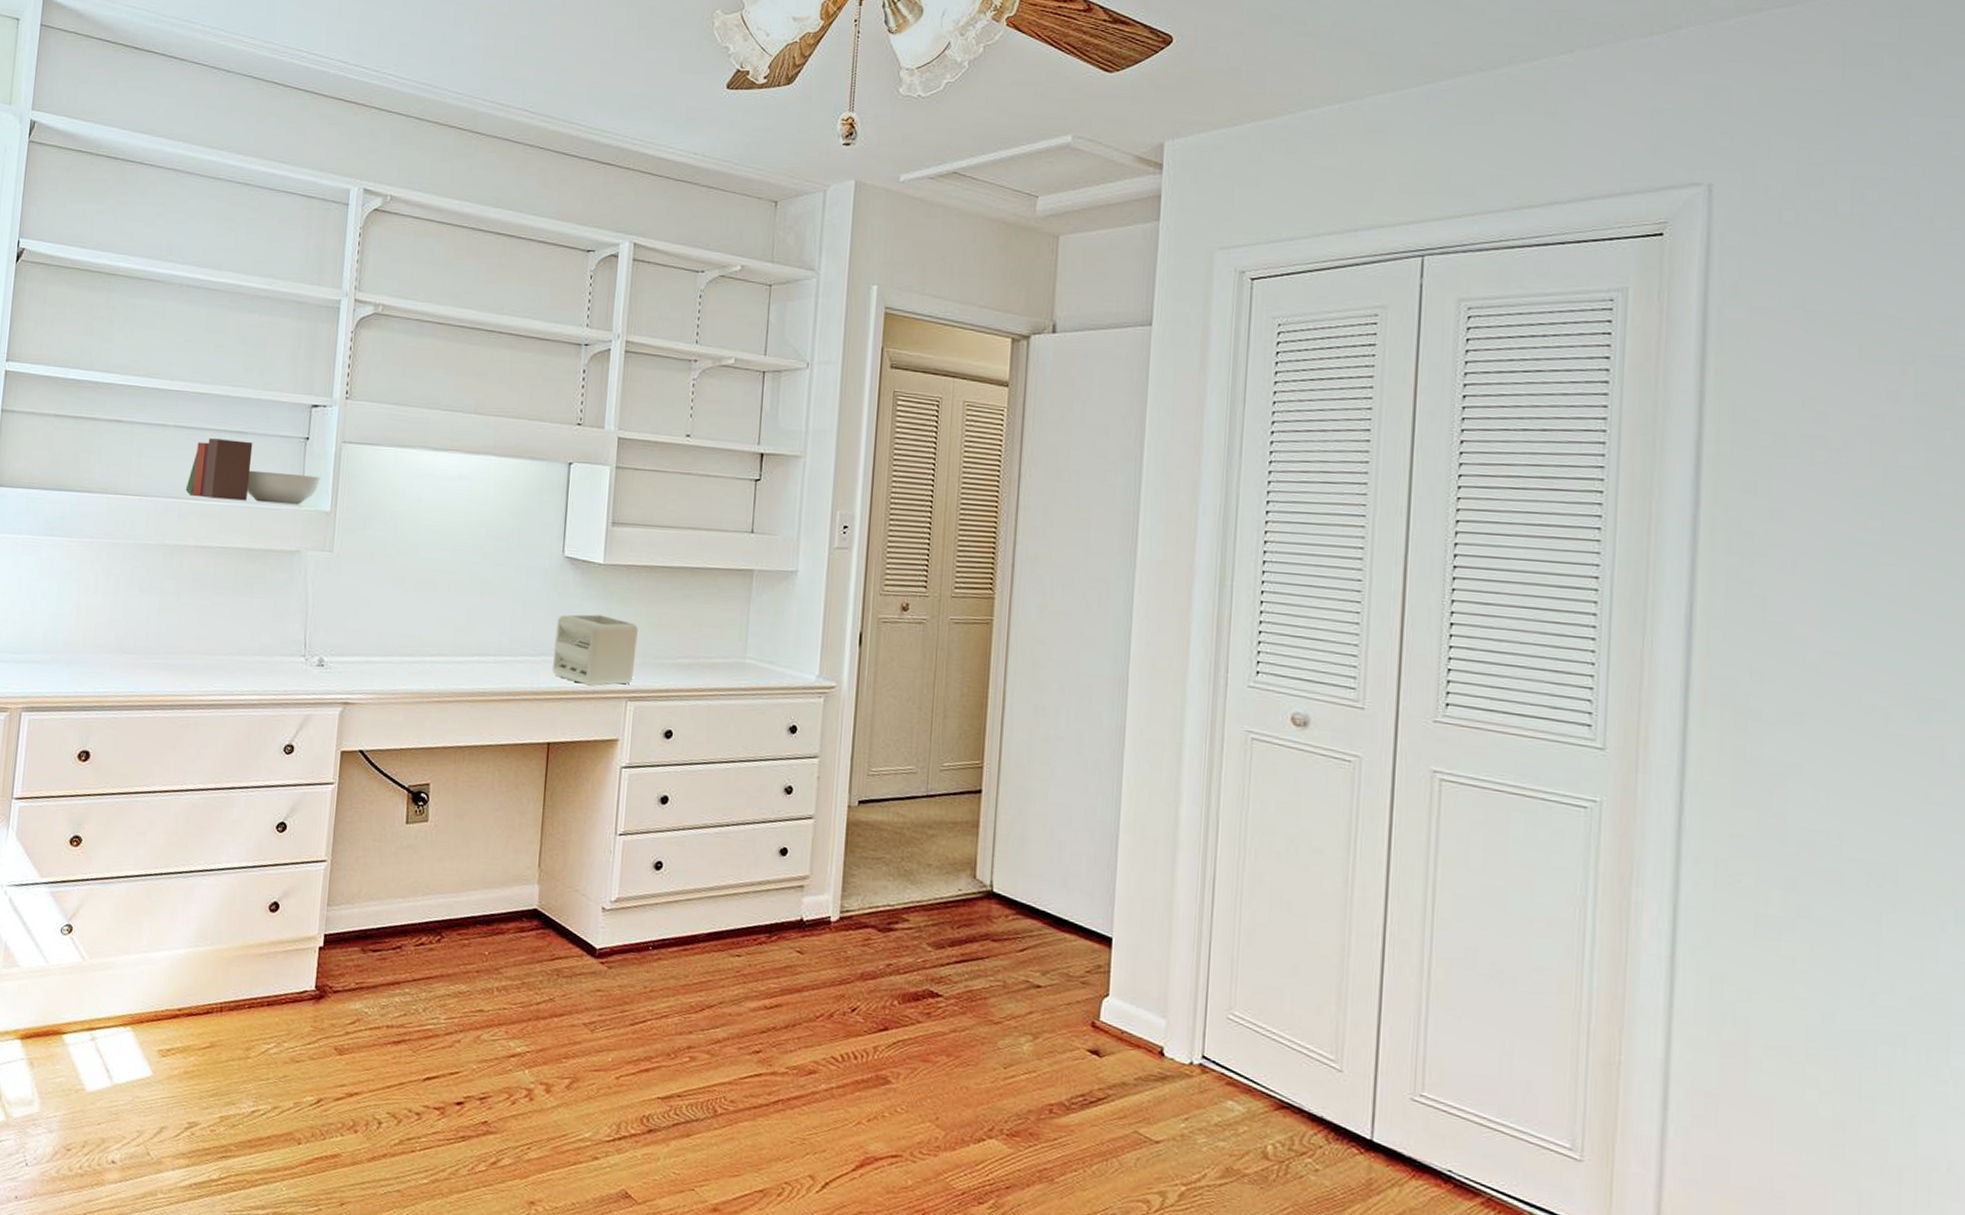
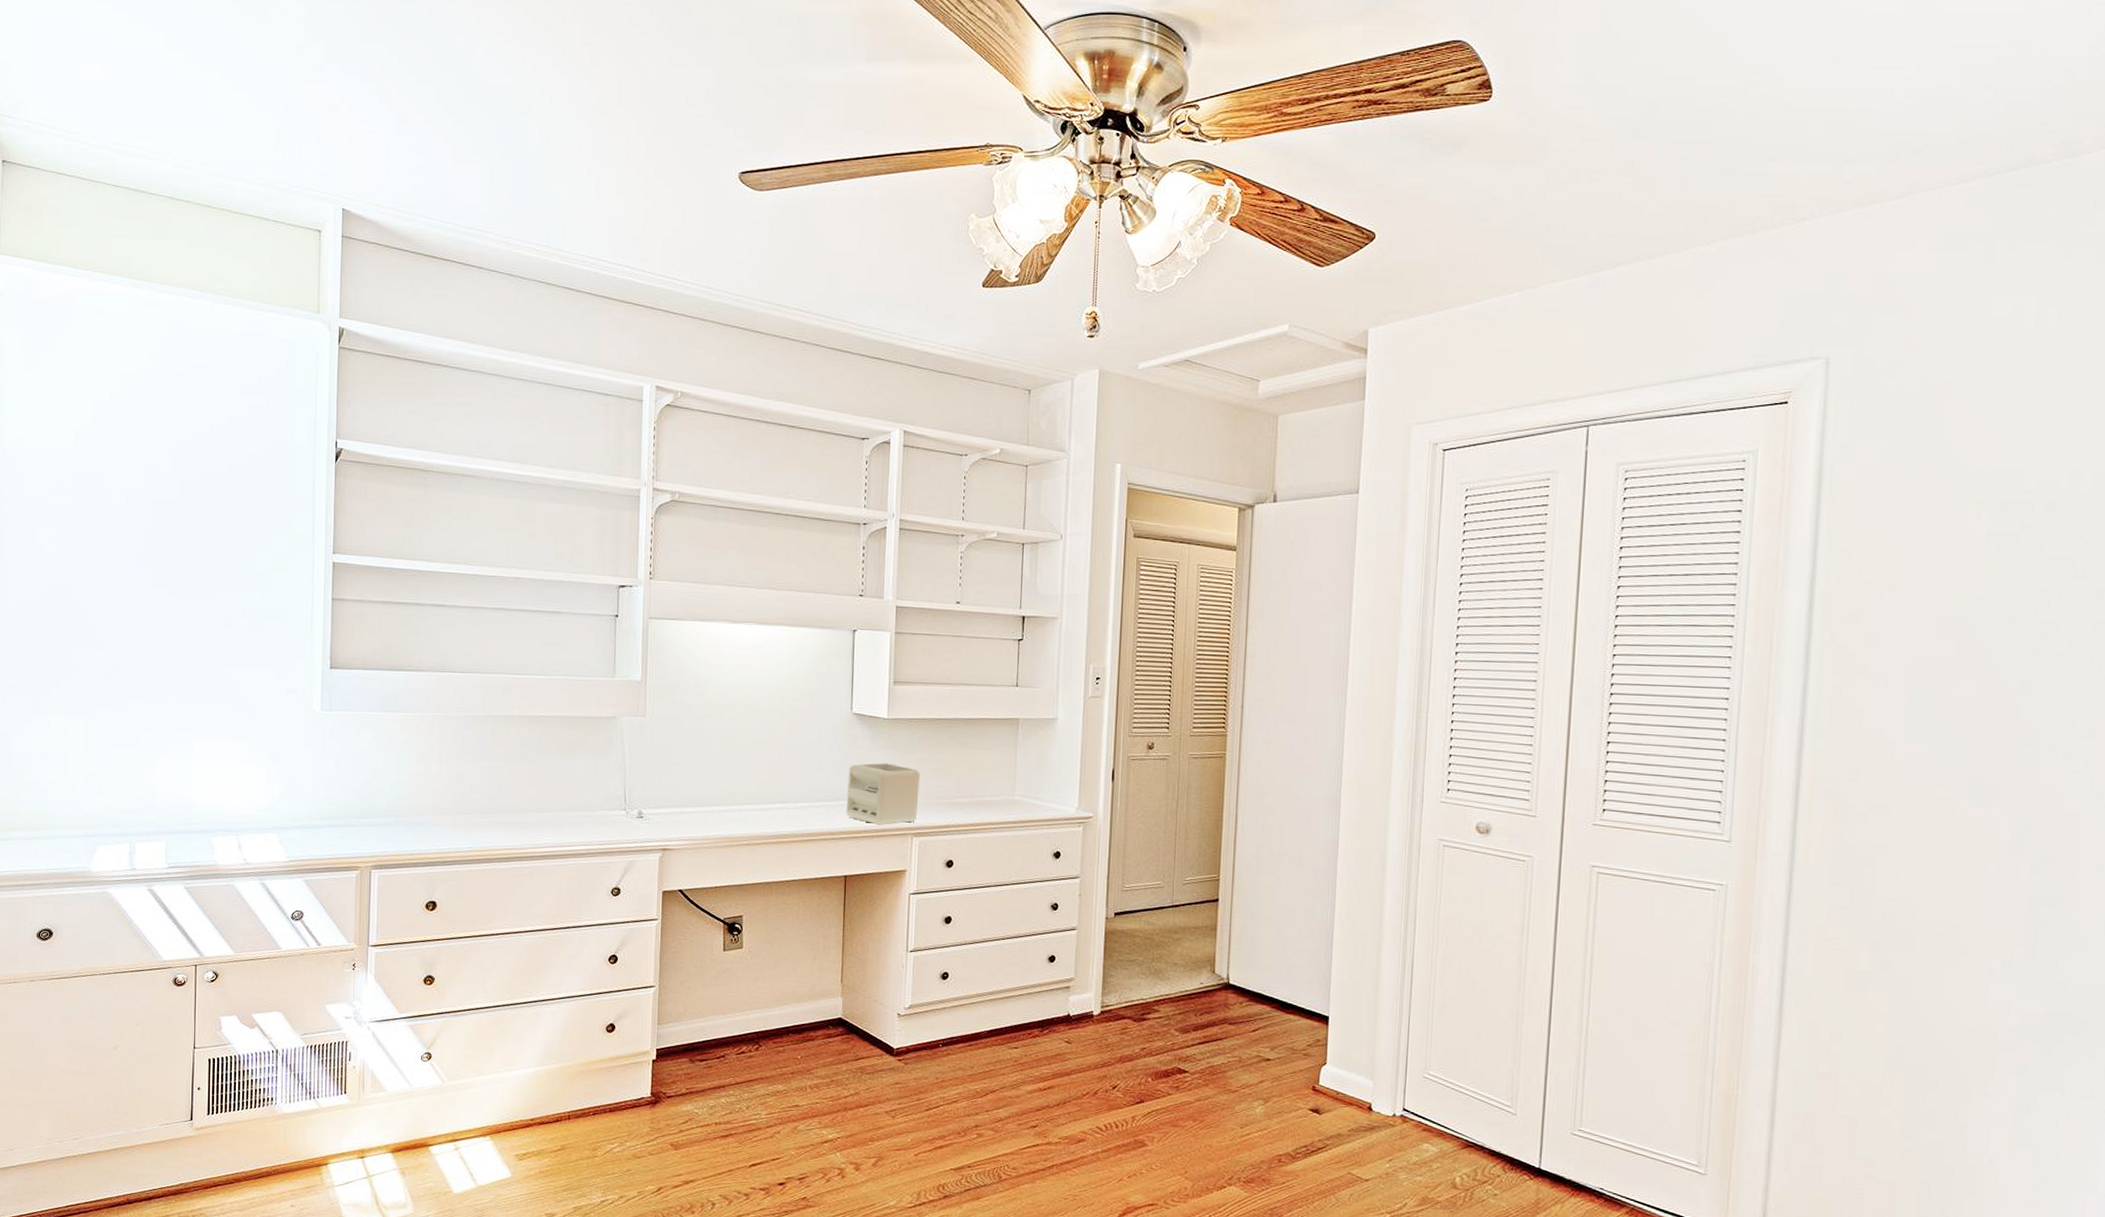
books: present [185,438,253,501] -> none [508,619,567,674]
bowl: present [246,470,321,505] -> none [564,646,631,676]

